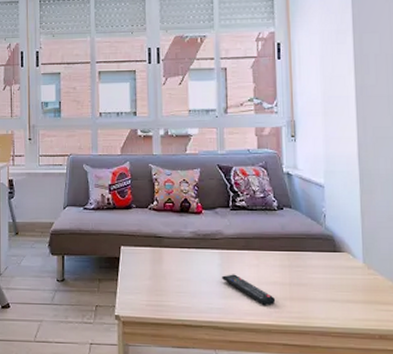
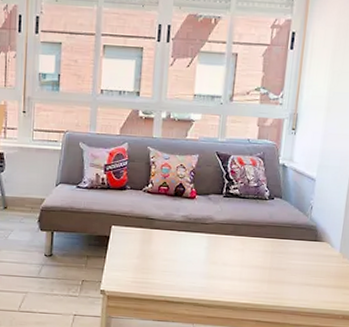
remote control: present [222,274,276,306] -> none [207,257,255,287]

